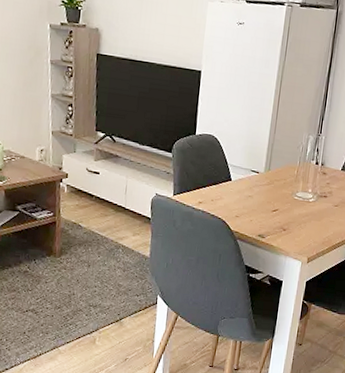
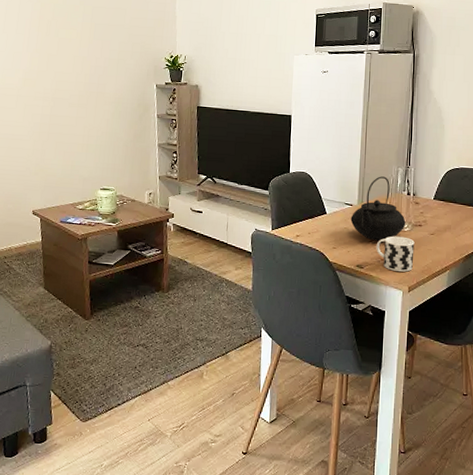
teapot: none [255,143,312,211] -> present [350,176,406,241]
cup: none [279,206,318,243] -> present [376,236,415,272]

